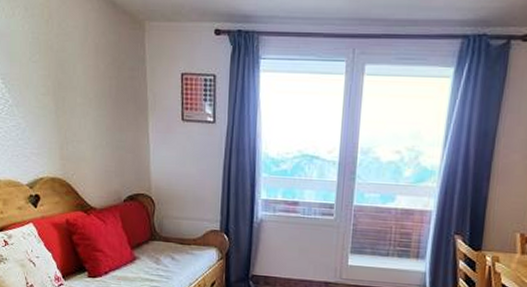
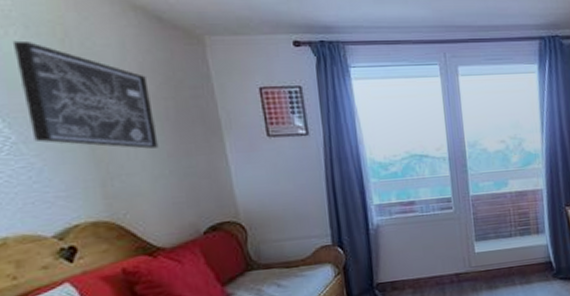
wall art: none [16,20,101,121] -> present [12,40,159,149]

